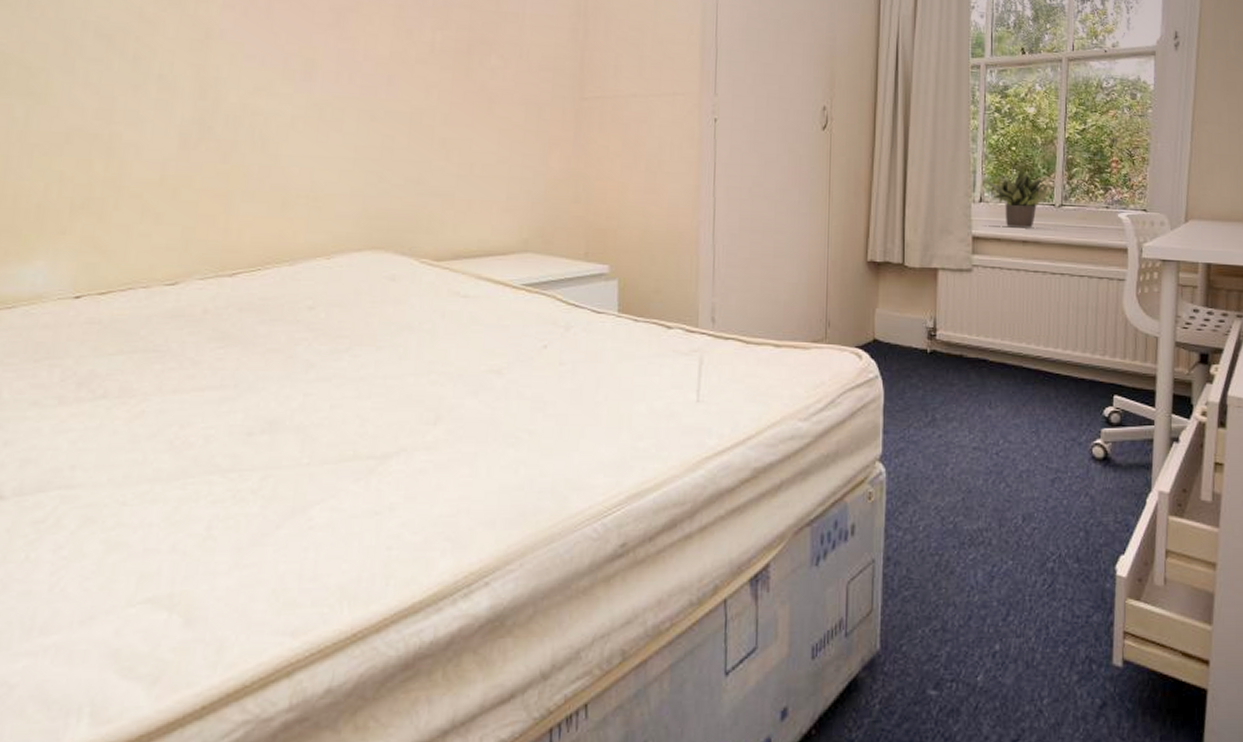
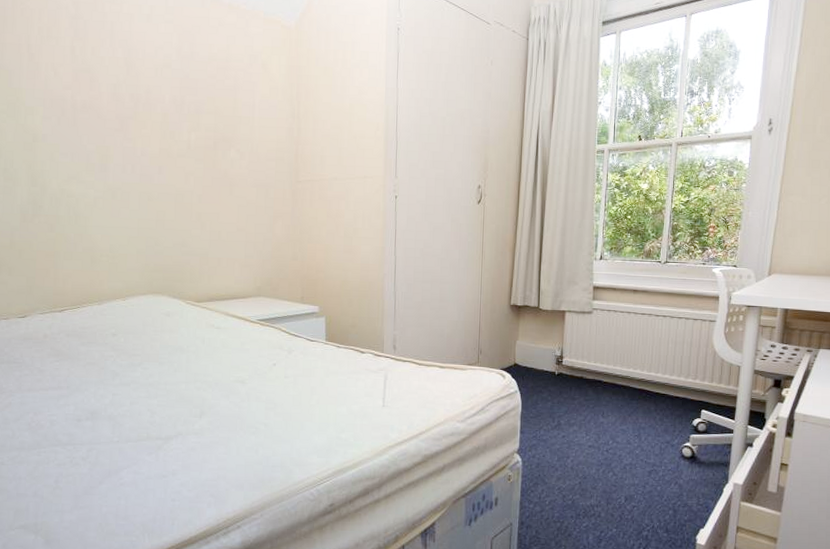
potted plant: present [983,167,1049,228] -> none [603,232,657,280]

